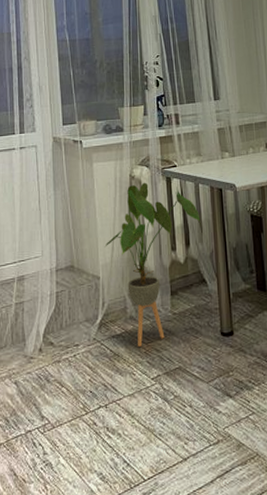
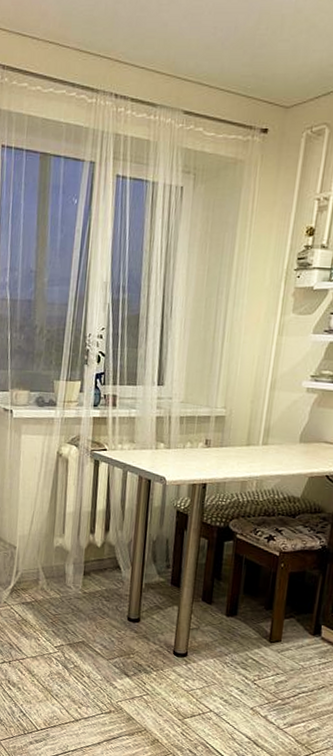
house plant: present [104,182,201,347] -> none [24,461,124,617]

